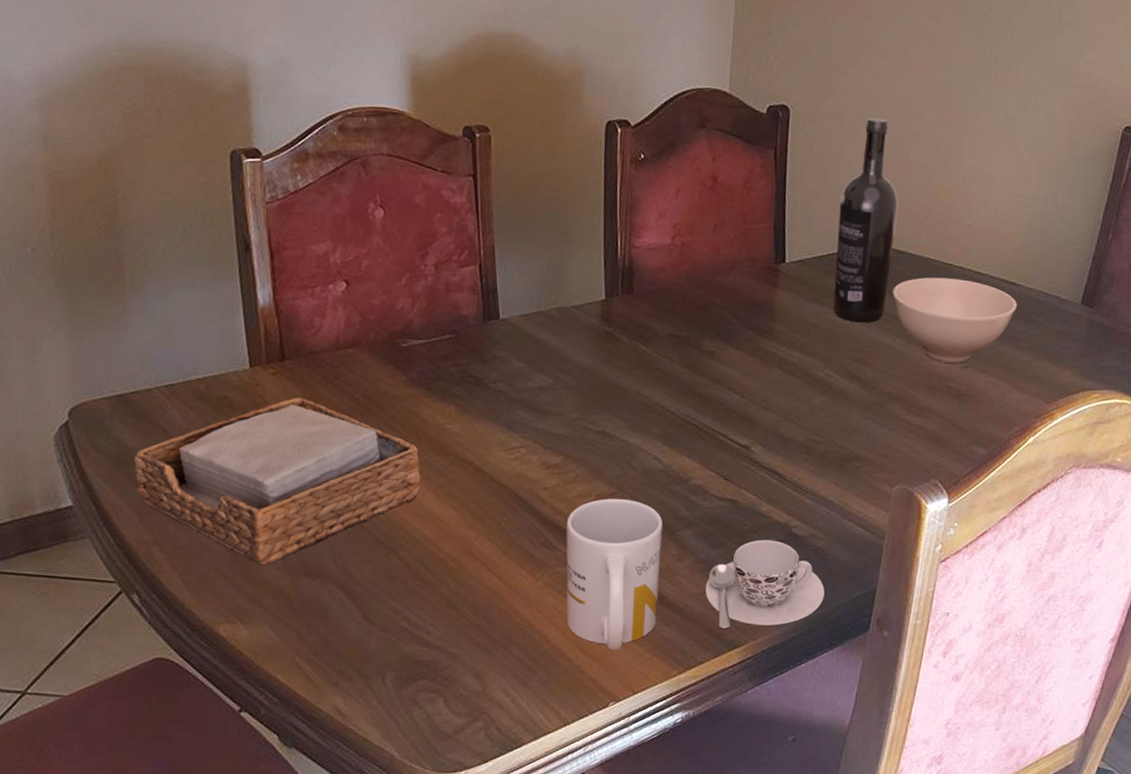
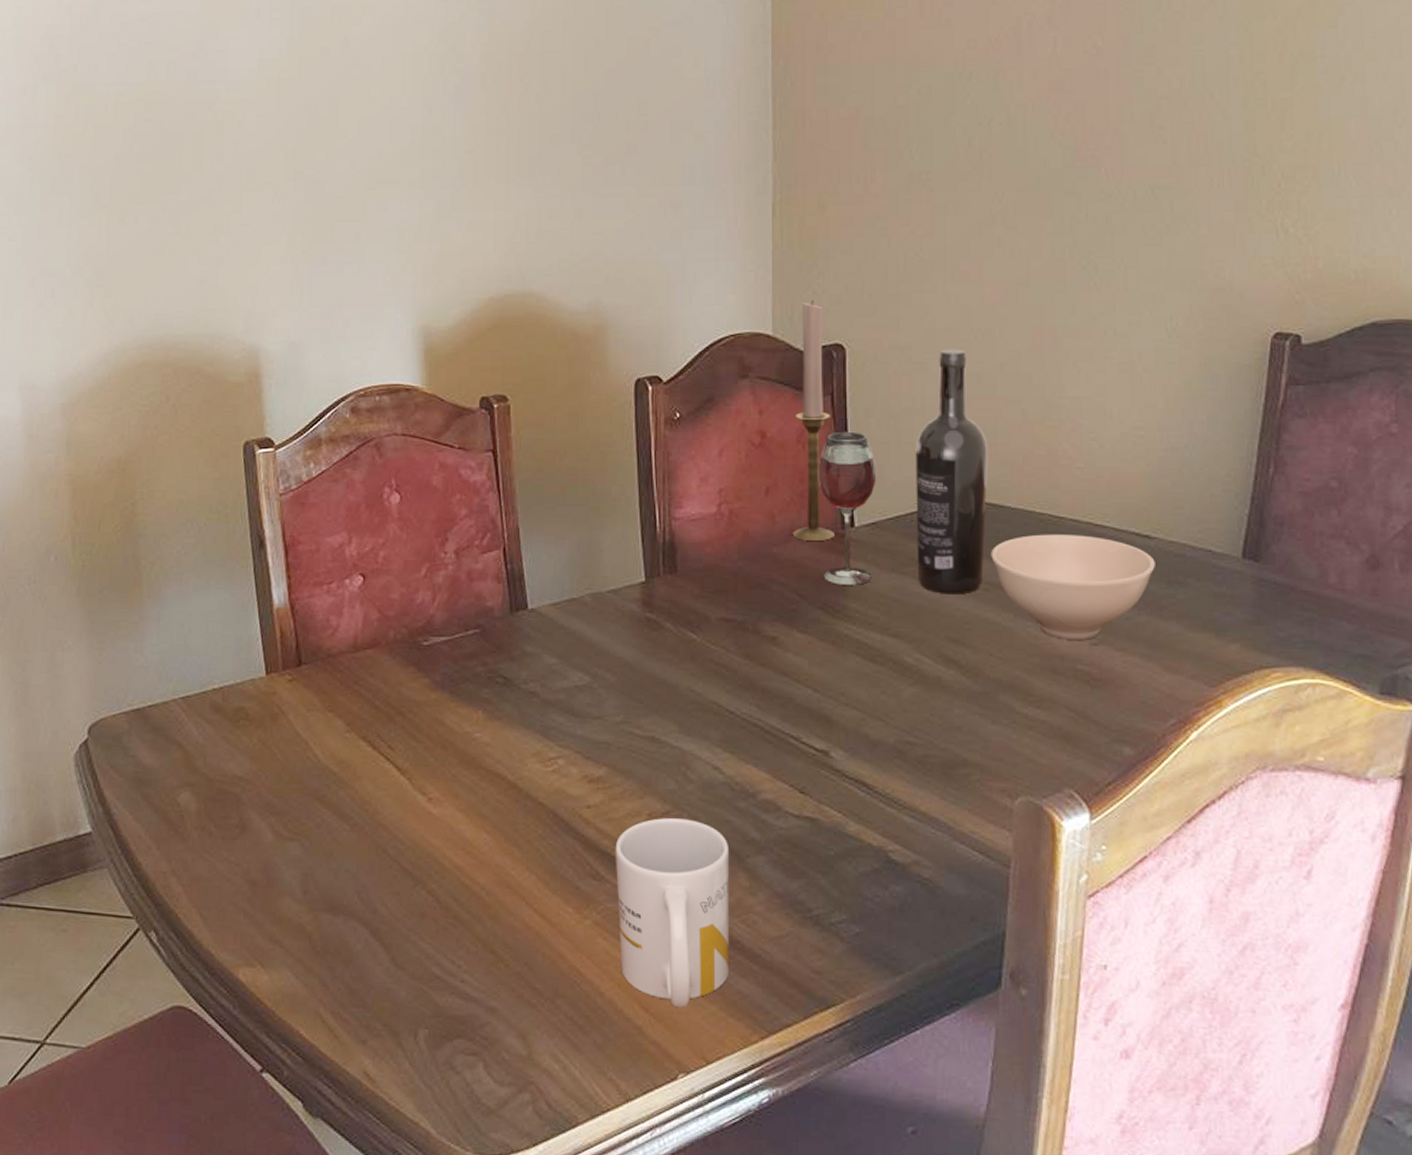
napkin holder: present [133,397,421,566] -> none [151,706,449,900]
teacup: present [705,539,825,629] -> none [786,868,938,982]
candlestick: none [734,64,773,273] -> present [793,300,834,542]
wineglass: none [756,181,808,312] -> present [818,431,877,585]

